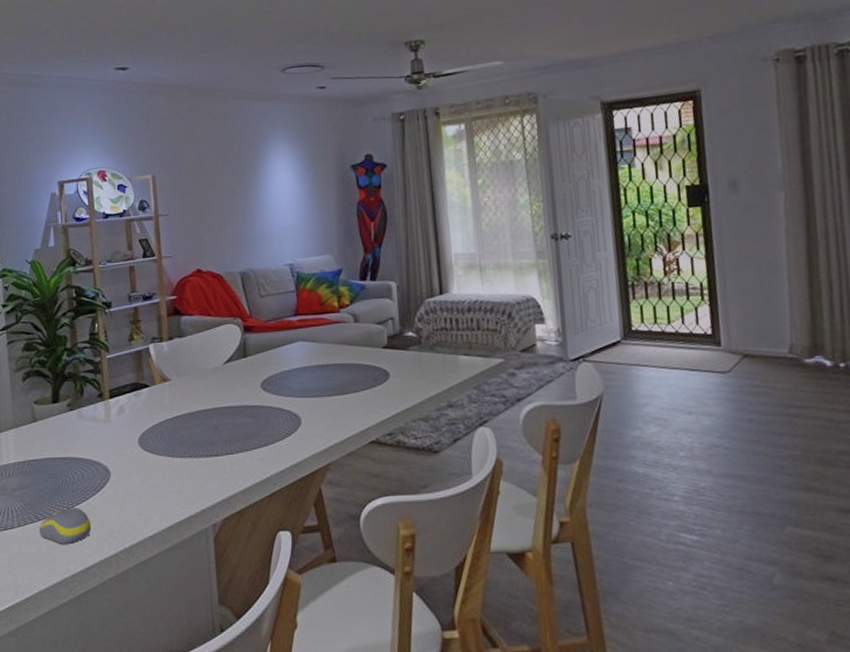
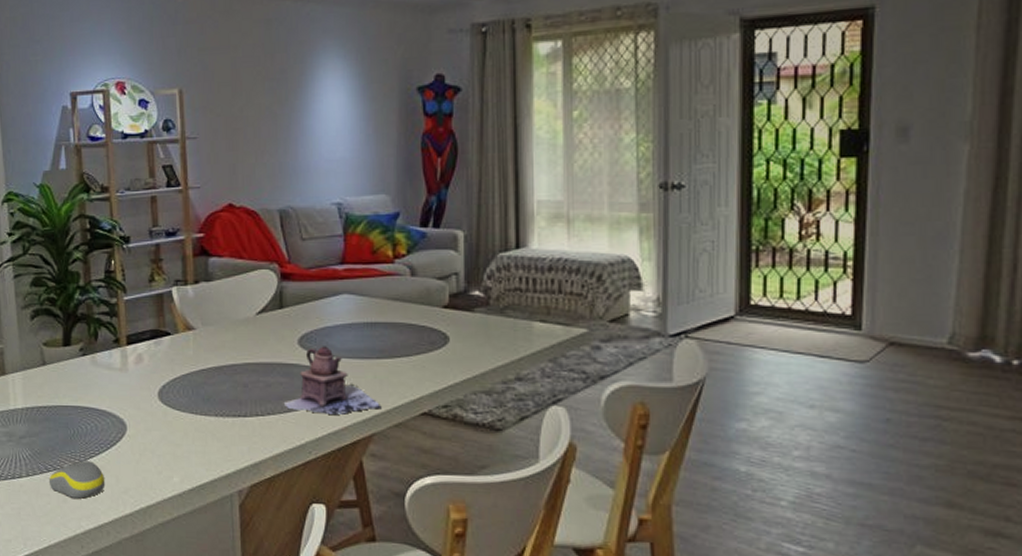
teapot: none [250,388,336,449] -> present [283,346,382,415]

